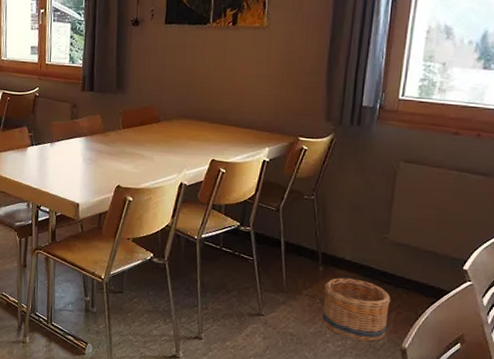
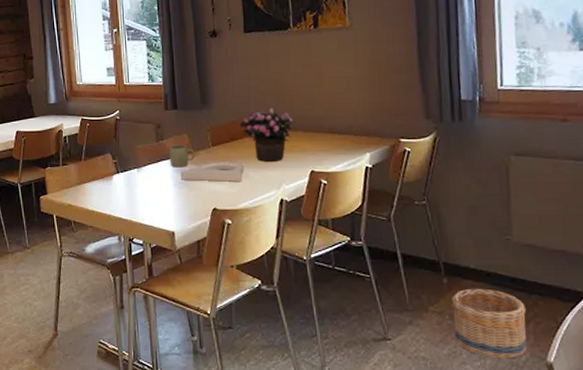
mug: none [81,124,105,146] -> present [169,145,195,168]
napkin holder: none [90,143,150,163] -> present [180,160,244,182]
potted flower: none [150,98,203,148] -> present [239,108,295,162]

